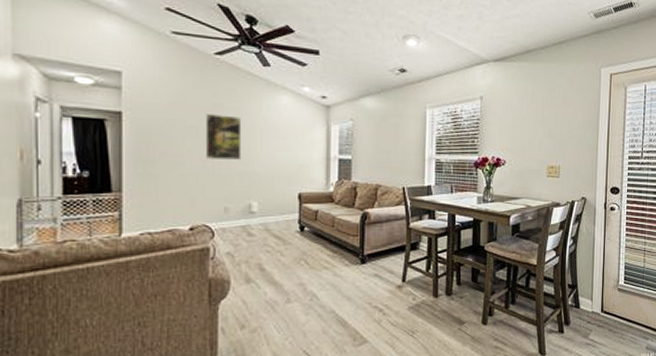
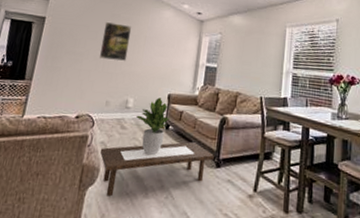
coffee table: none [227,240,358,307] -> present [99,141,214,197]
potted plant: none [264,198,305,261] -> present [136,97,171,156]

